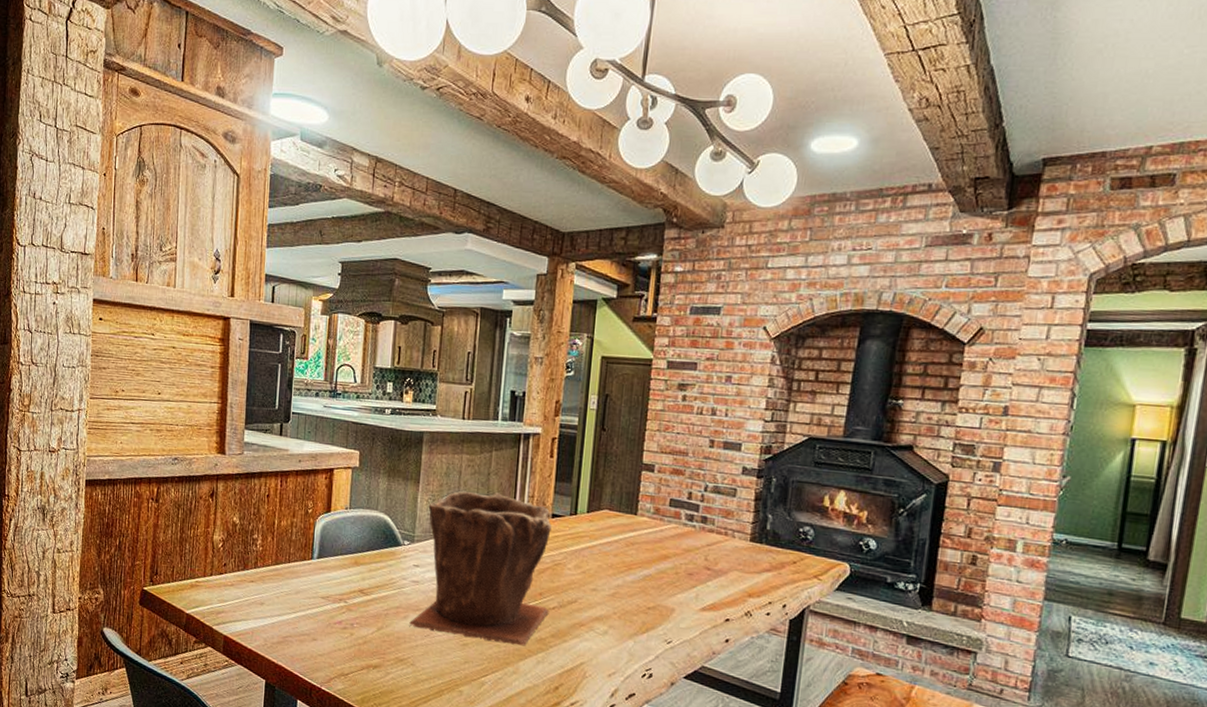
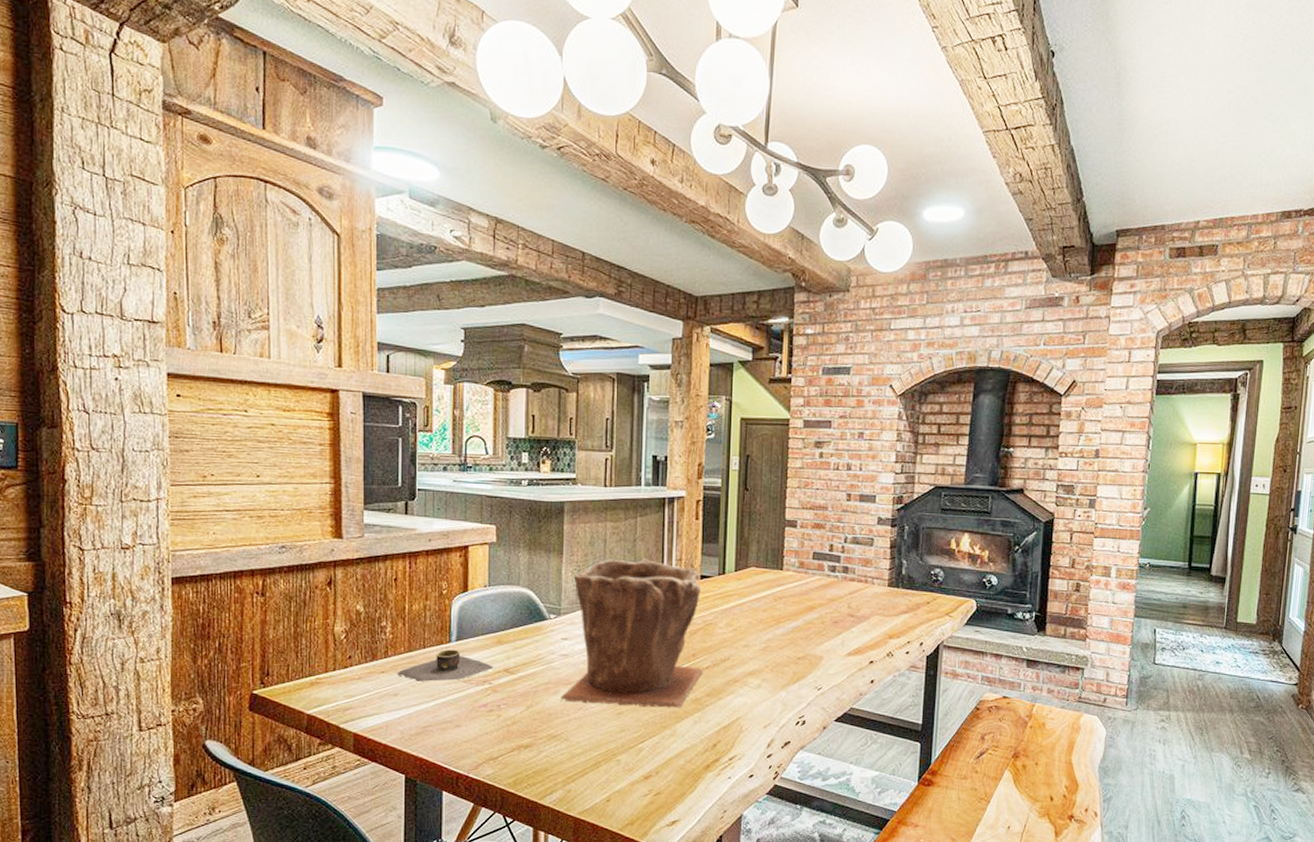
bowl: none [265,565,350,596] -> present [398,649,494,682]

